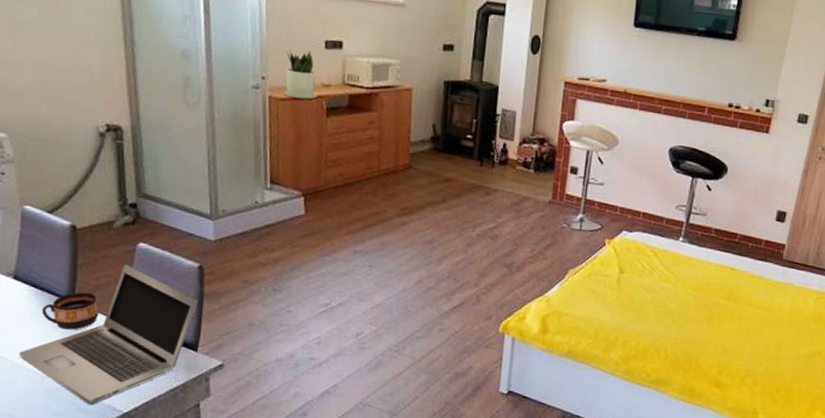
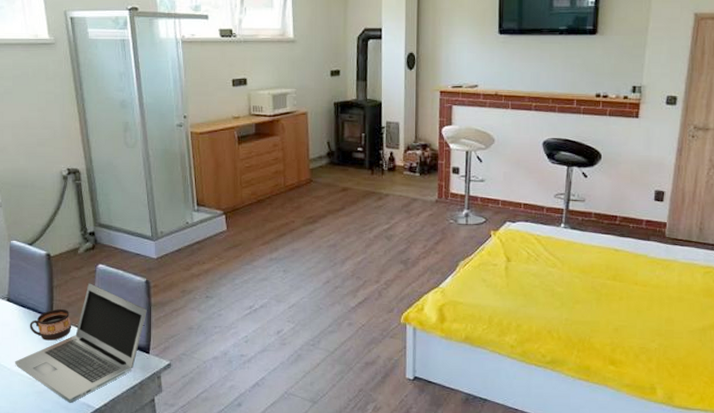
planter: present [283,50,318,100] -> none [201,90,230,132]

